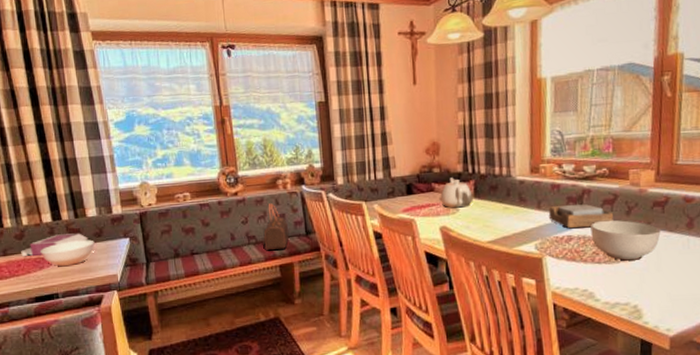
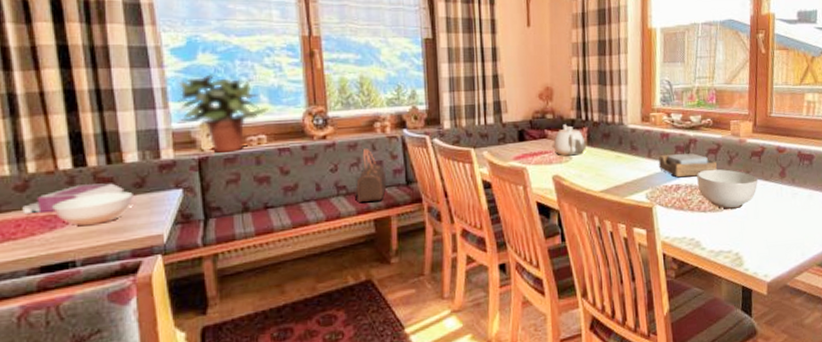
potted plant: none [122,142,191,209] -> present [177,74,269,154]

